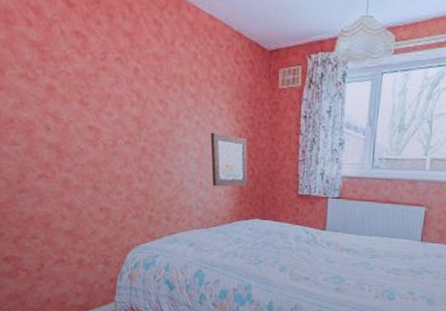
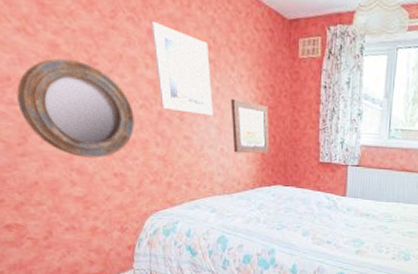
home mirror: none [18,100,120,194] -> present [16,58,135,158]
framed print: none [138,60,193,150] -> present [151,20,213,116]

